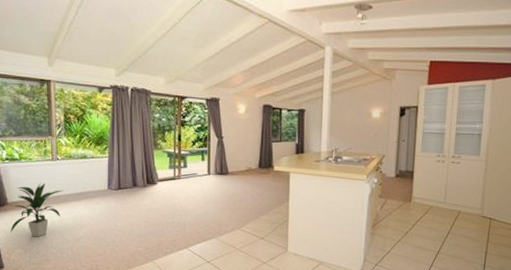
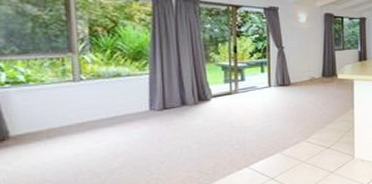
indoor plant: present [10,183,63,237] -> none [14,108,90,175]

